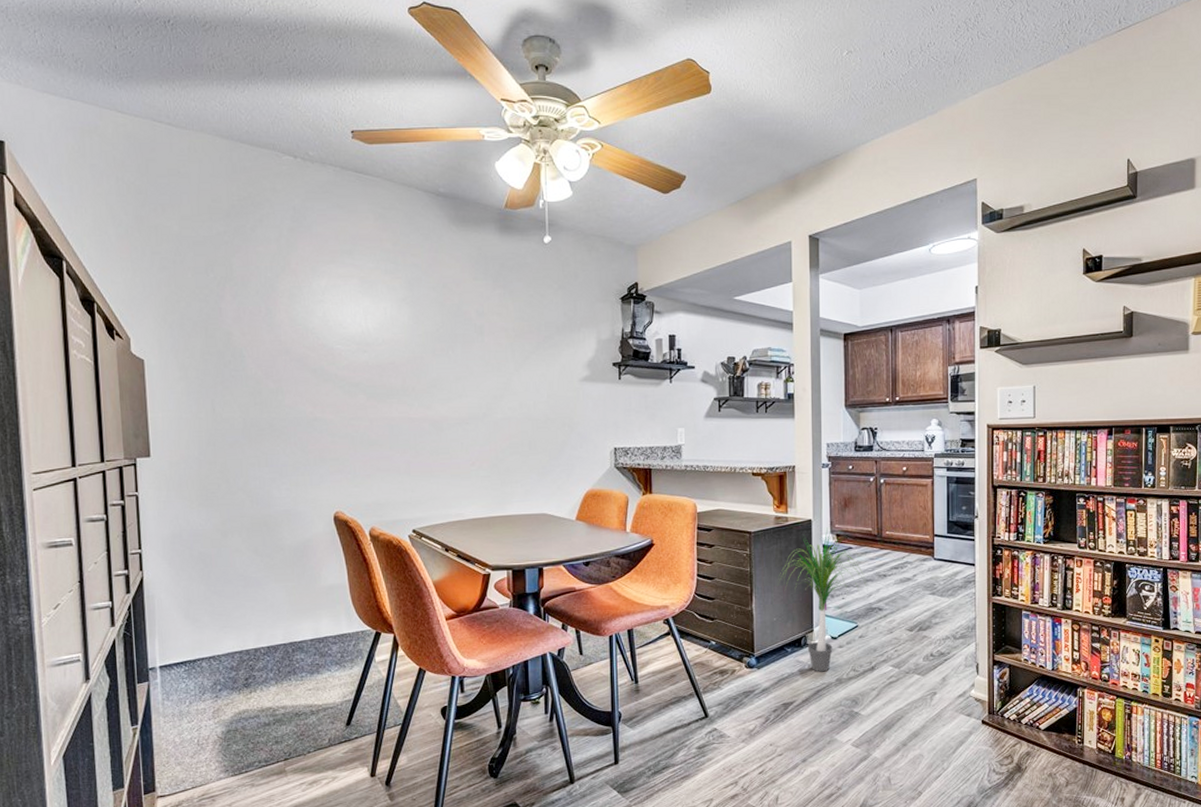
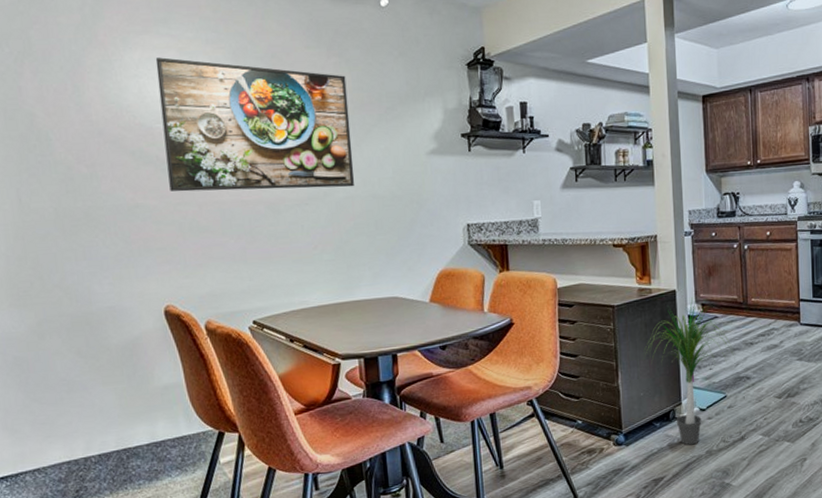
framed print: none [339,285,512,409] -> present [155,57,355,192]

